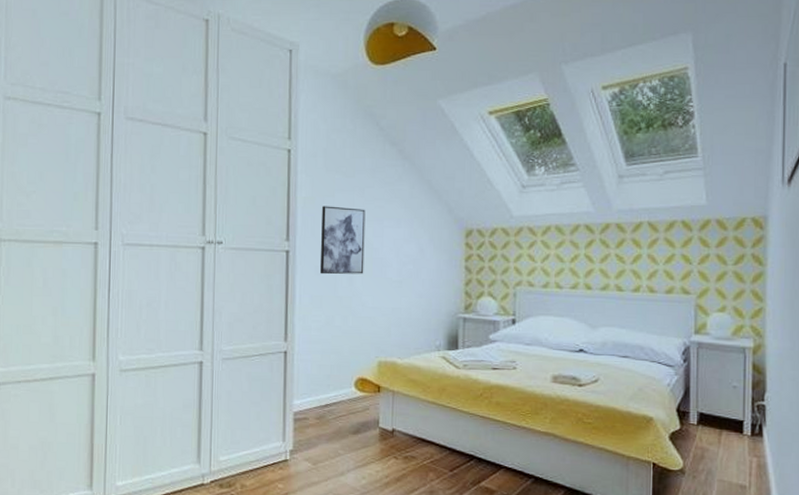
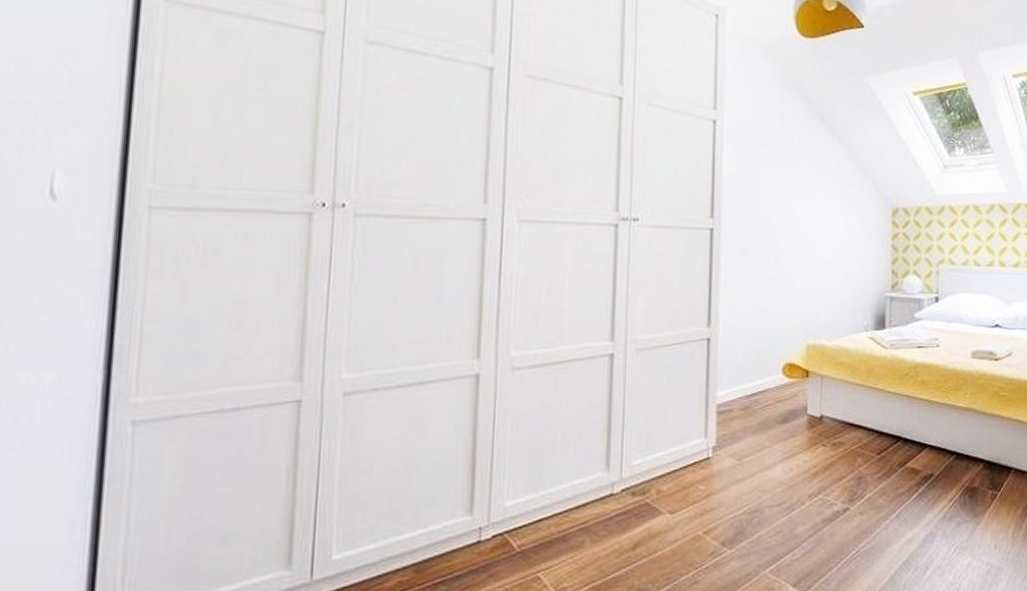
wall art: present [319,206,366,275] -> none [746,181,794,254]

